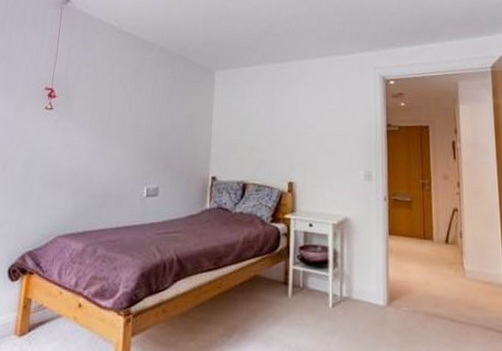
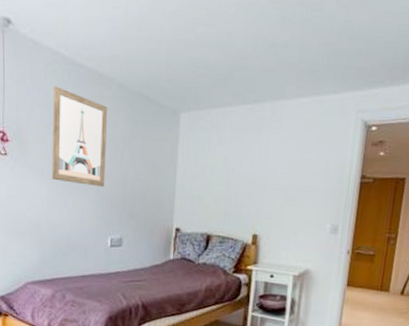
wall art: none [93,50,149,138] -> present [51,86,107,187]

